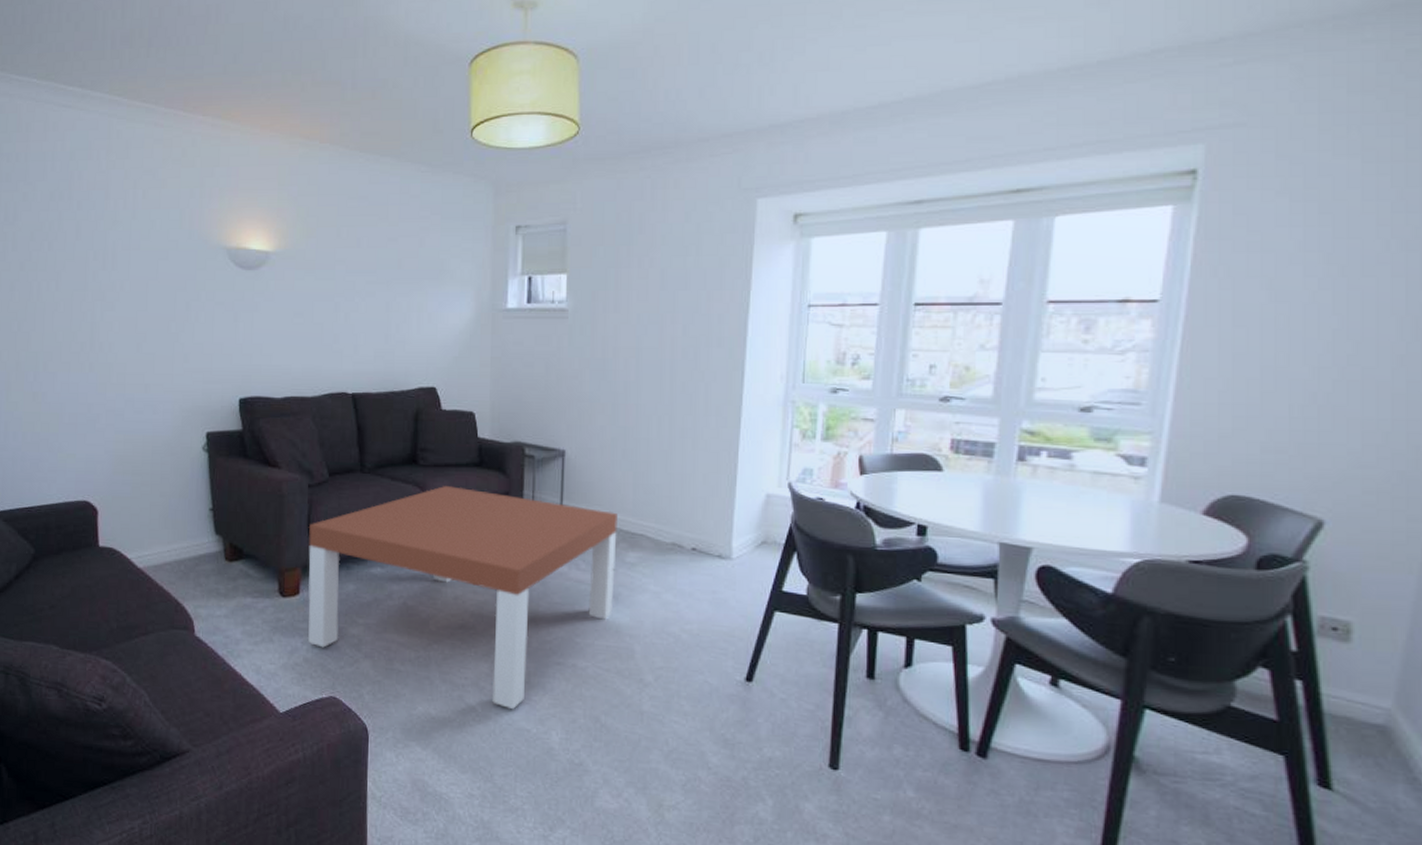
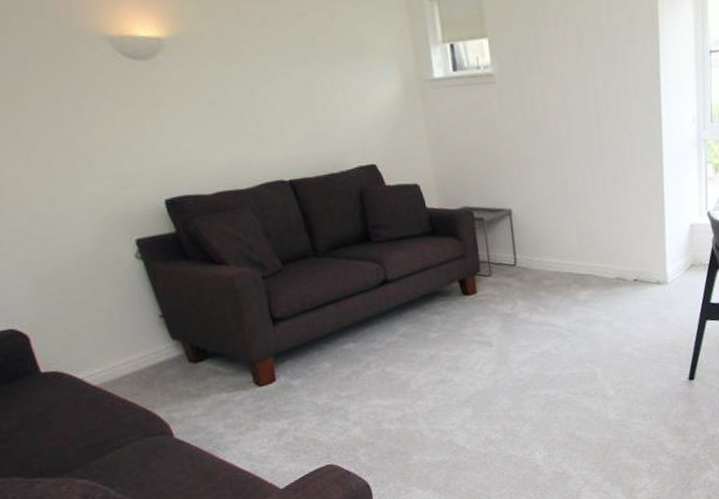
coffee table: present [307,486,618,710] -> none [271,257,574,442]

